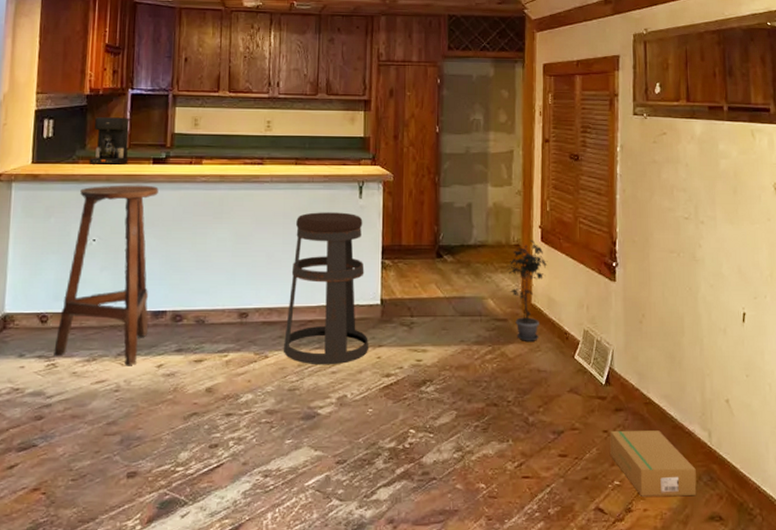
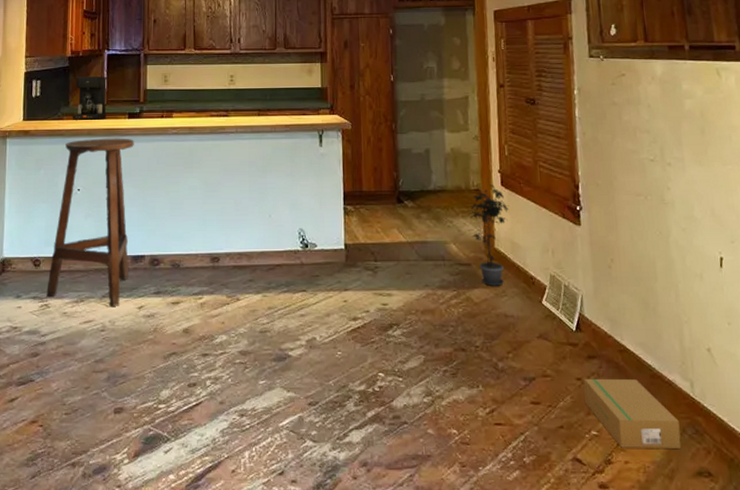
bar stool: present [284,212,368,365] -> none [254,160,335,308]

